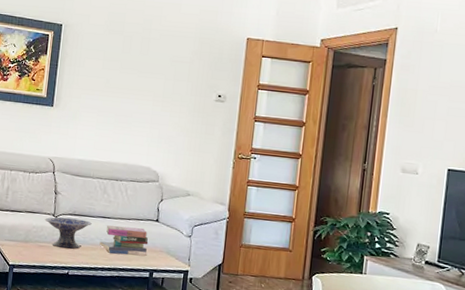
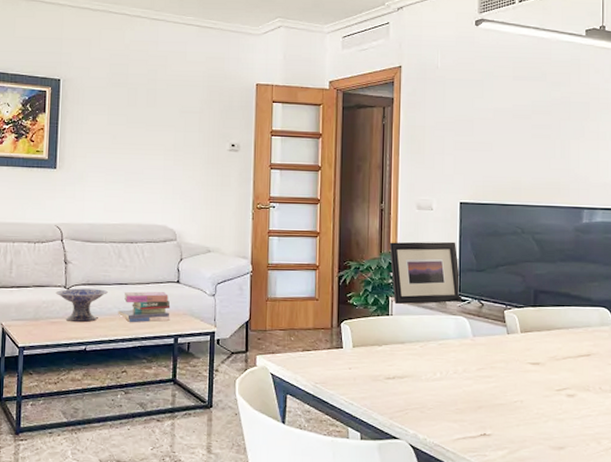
picture frame: none [368,202,441,269] -> present [389,241,462,305]

